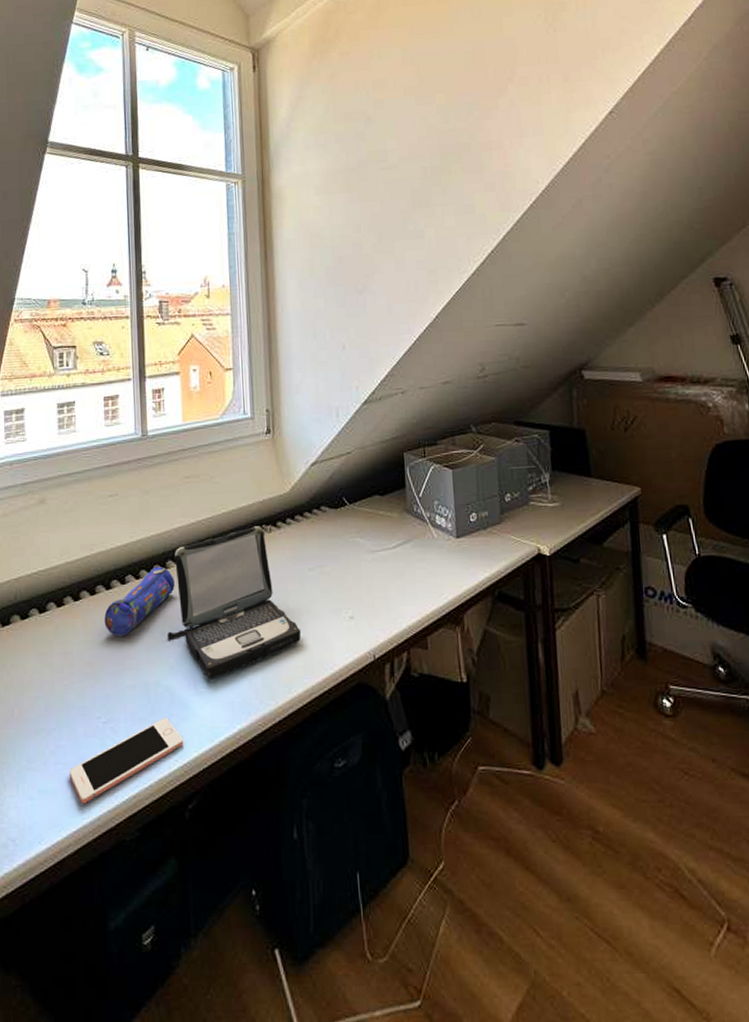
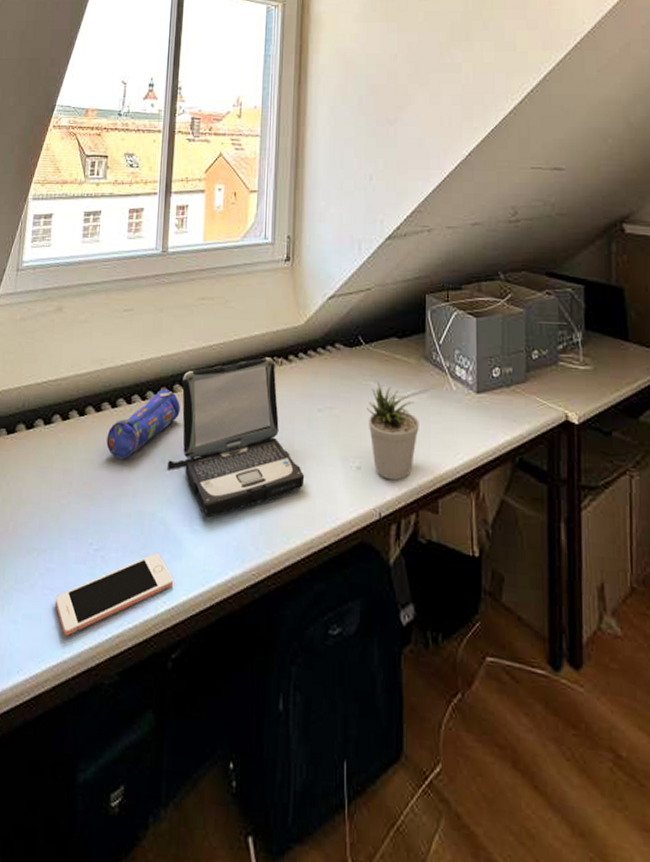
potted plant: none [355,537,405,625] -> present [366,382,419,481]

